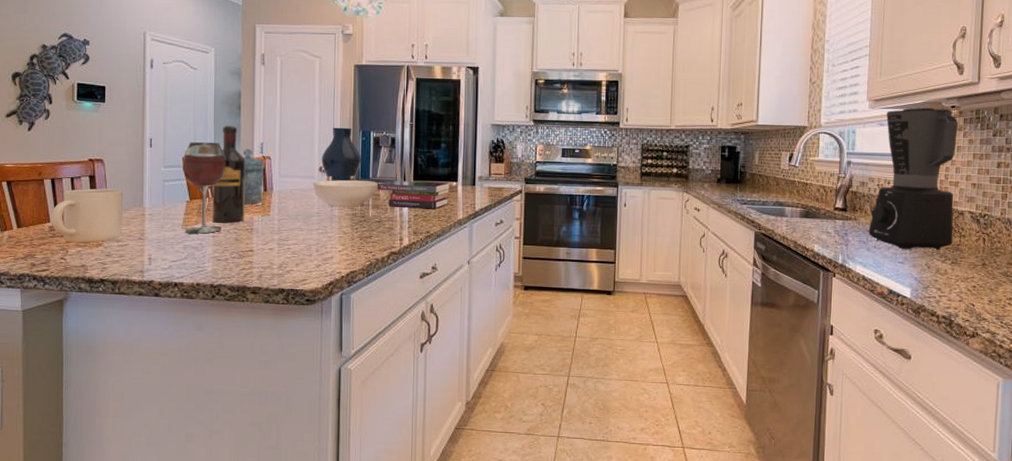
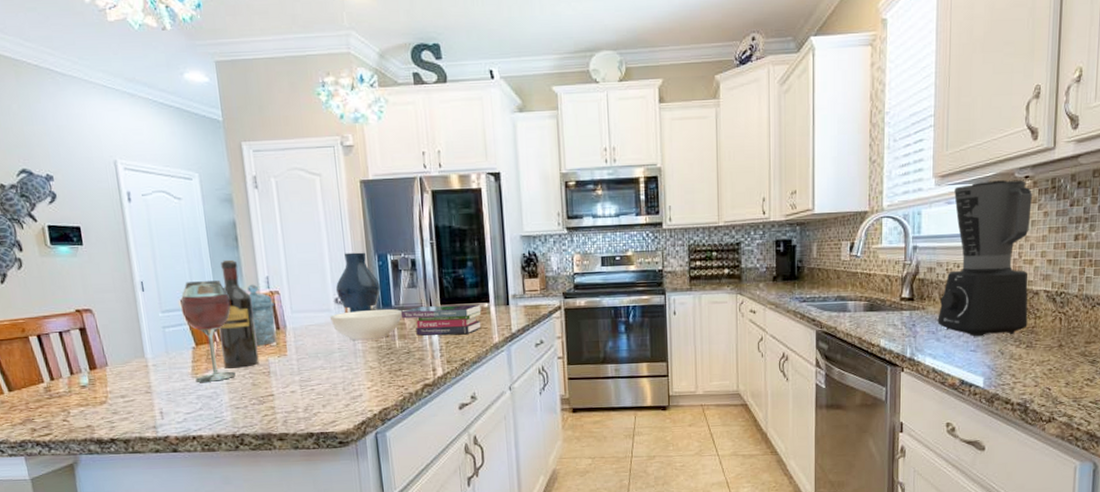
mug: present [51,188,123,244] -> none [43,340,127,403]

